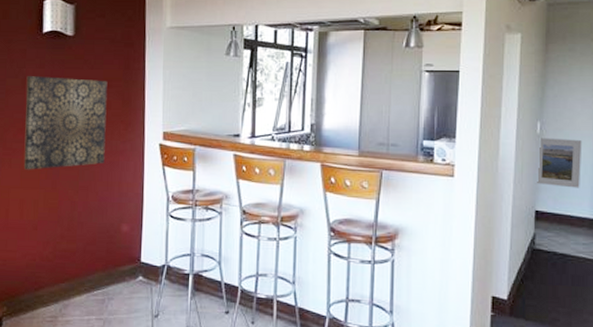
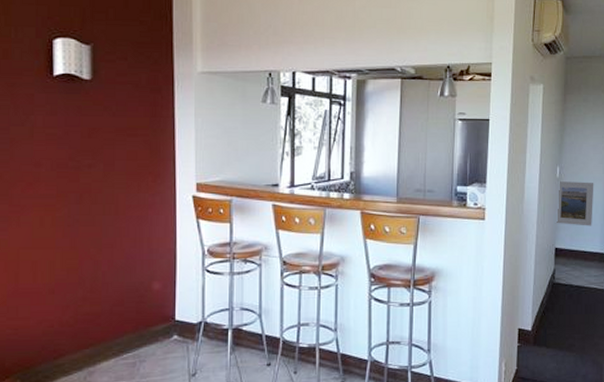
wall art: present [24,76,108,170] -> none [35,124,132,228]

